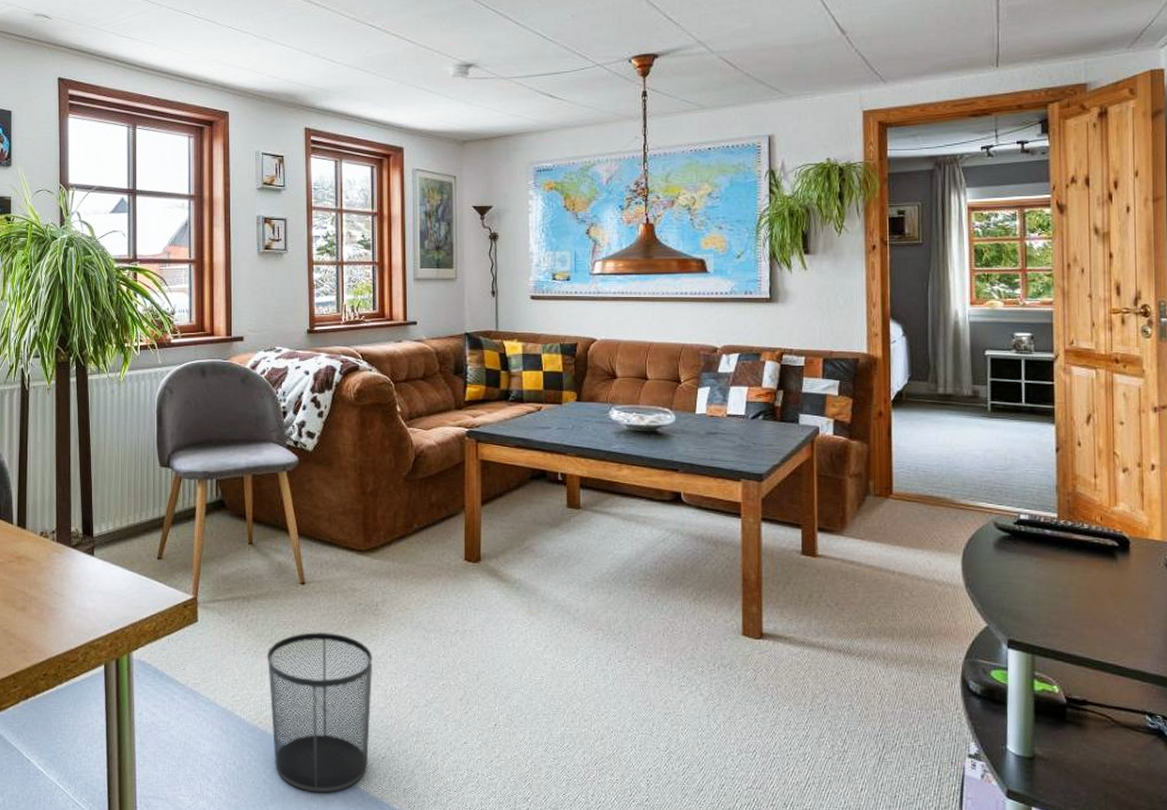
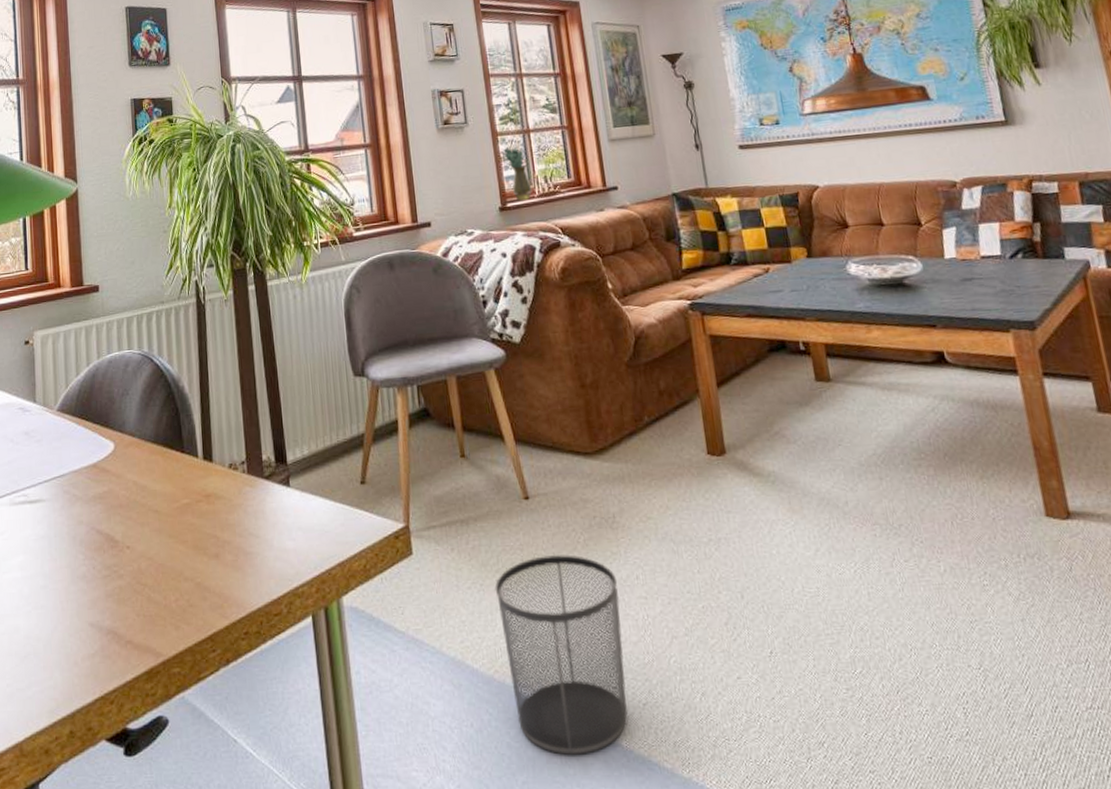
vase: none [317,275,339,325] -> present [503,146,532,201]

